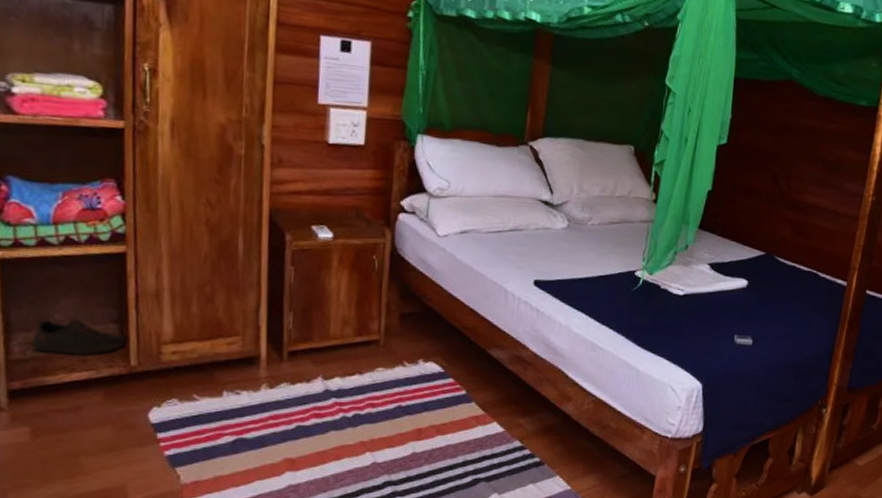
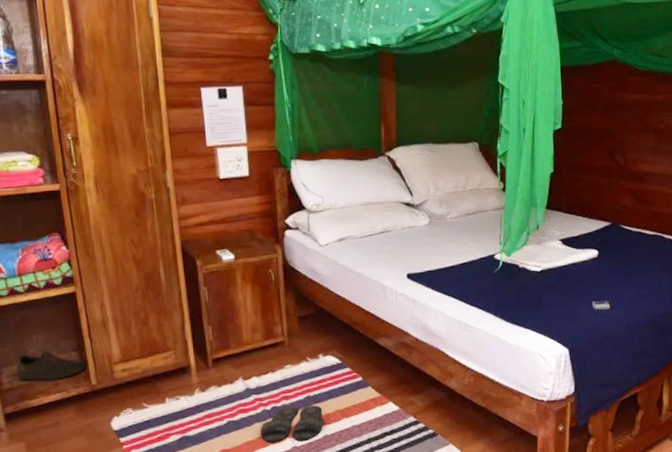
slippers: none [334,415,417,457] -> present [259,405,326,444]

